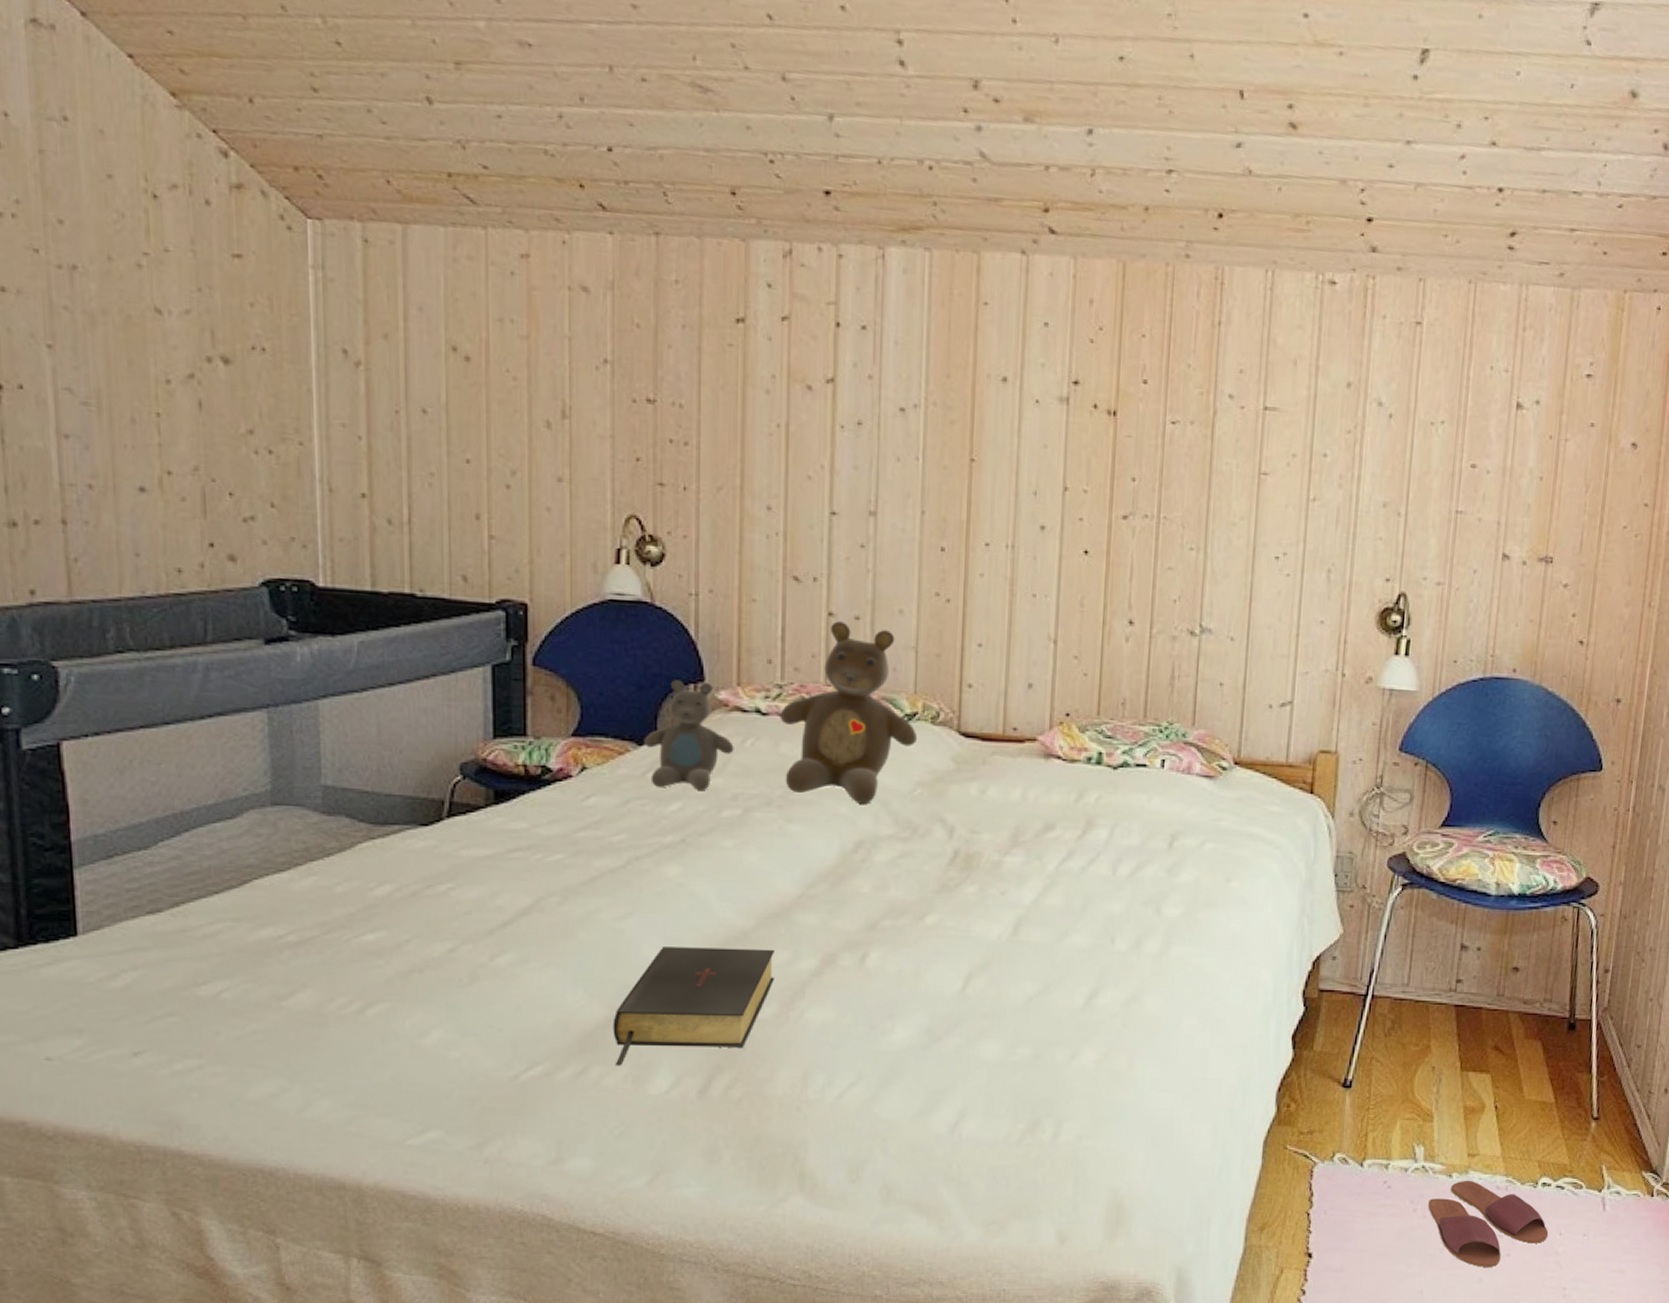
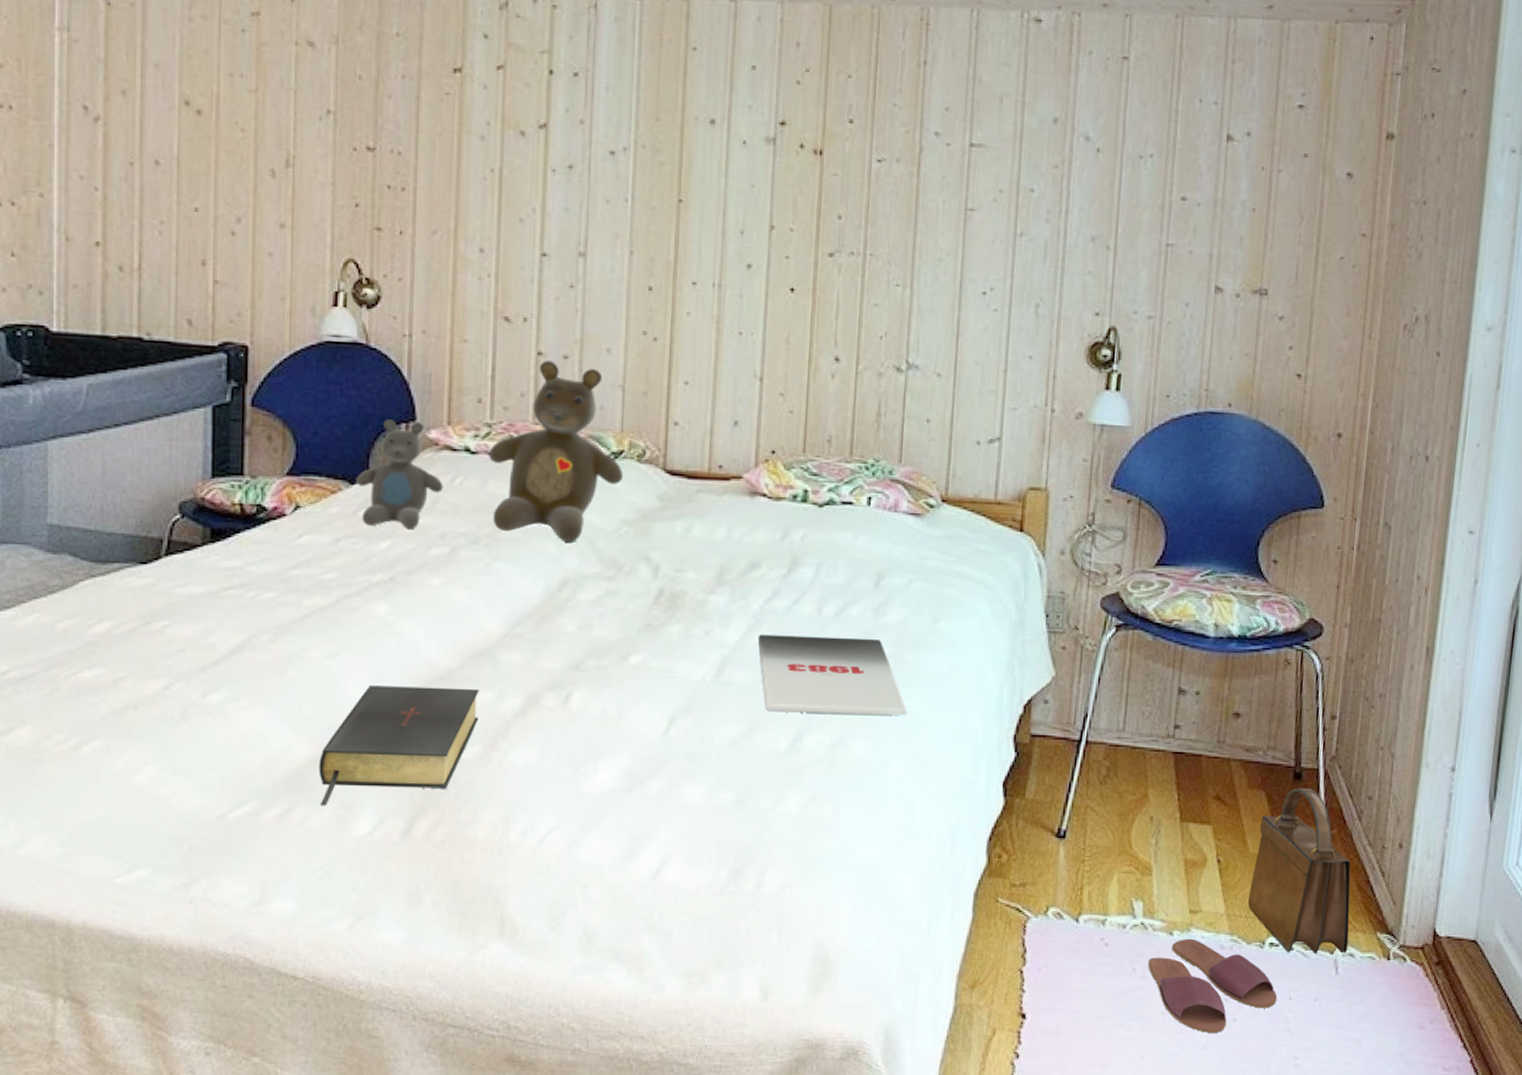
magazine: none [1053,895,1201,973] -> present [757,634,909,717]
handbag: none [1523,1038,1620,1192] -> present [1248,788,1351,954]

